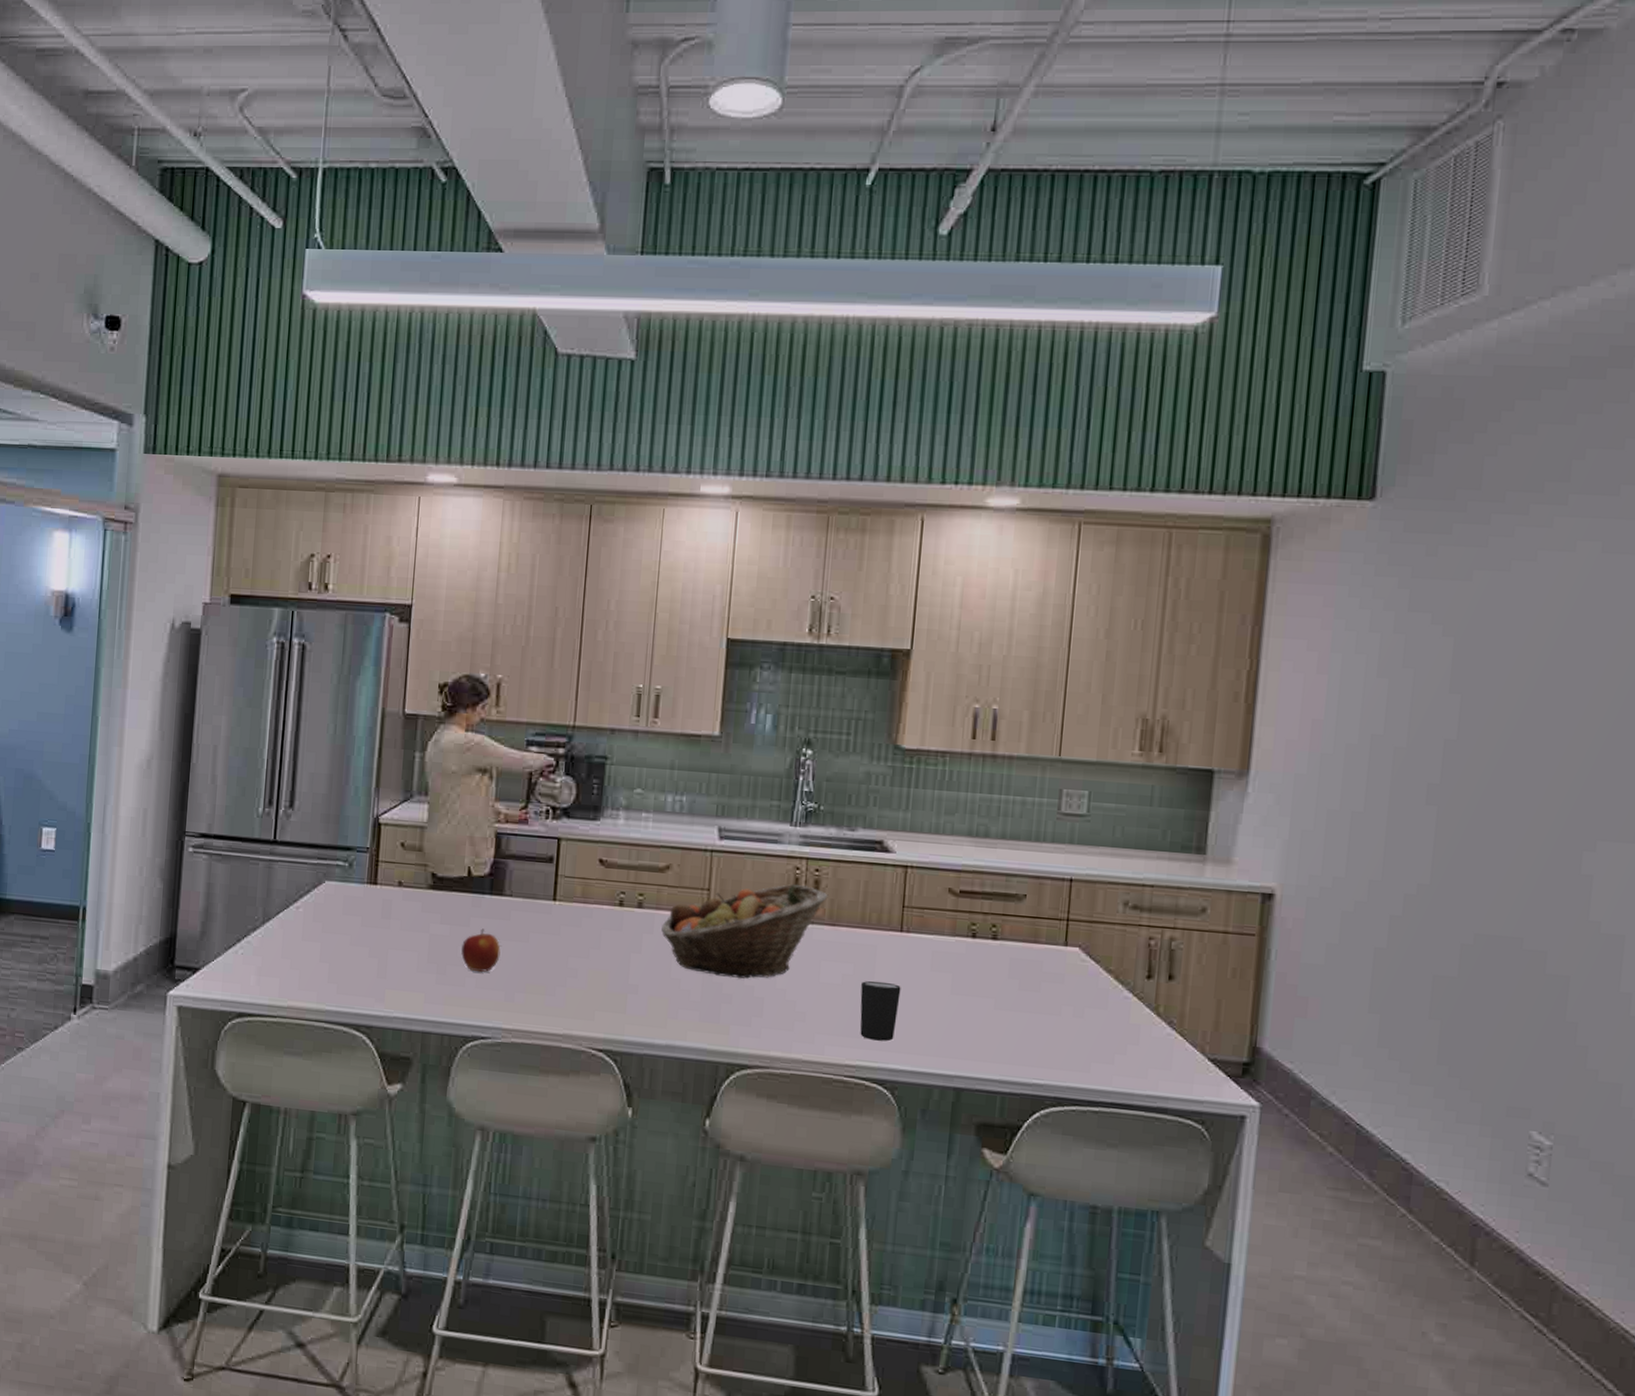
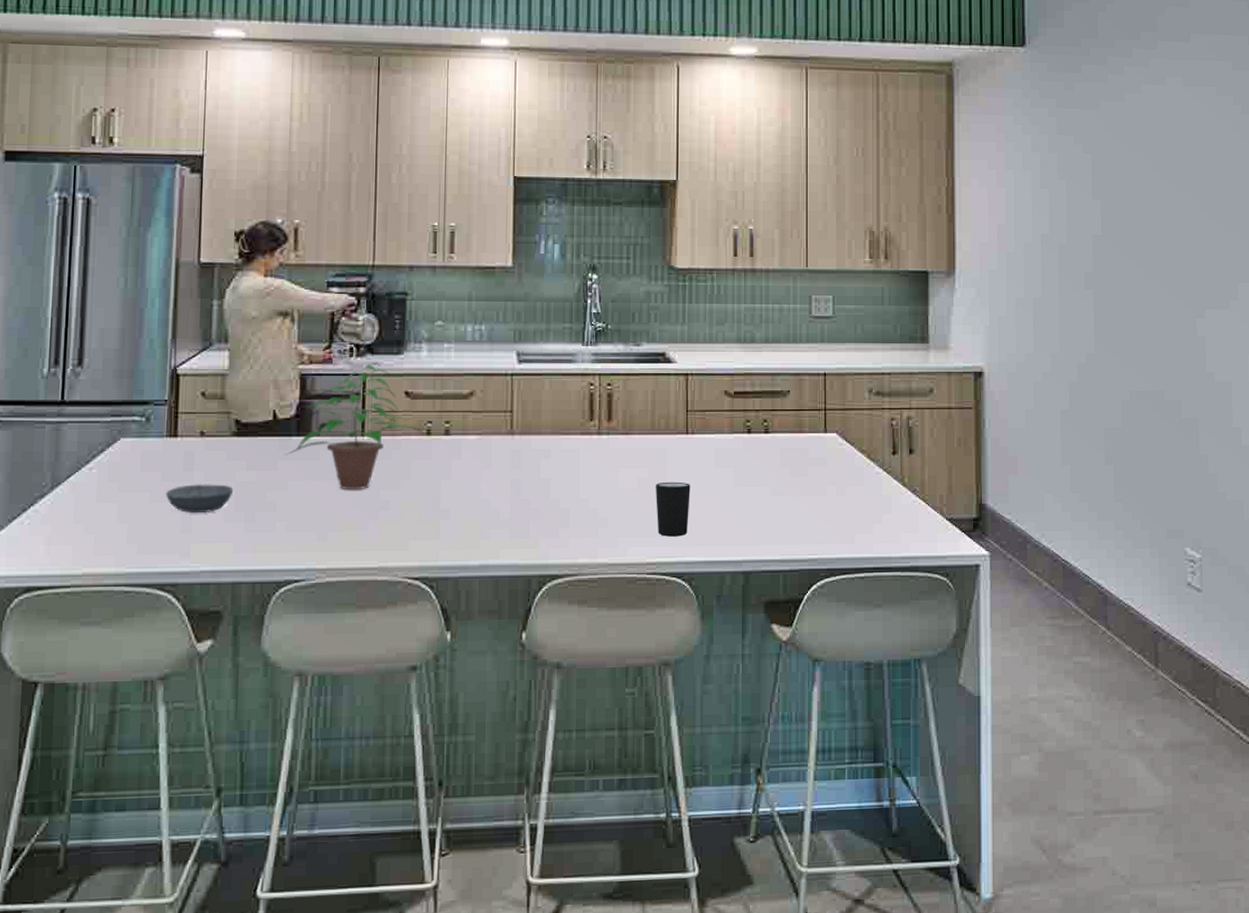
bowl: none [365,932,427,961] -> present [166,484,234,514]
apple: present [461,928,501,973] -> none [270,471,311,515]
potted plant: none [476,826,615,955] -> present [283,362,422,489]
fruit basket: present [661,883,828,979] -> none [469,399,621,494]

